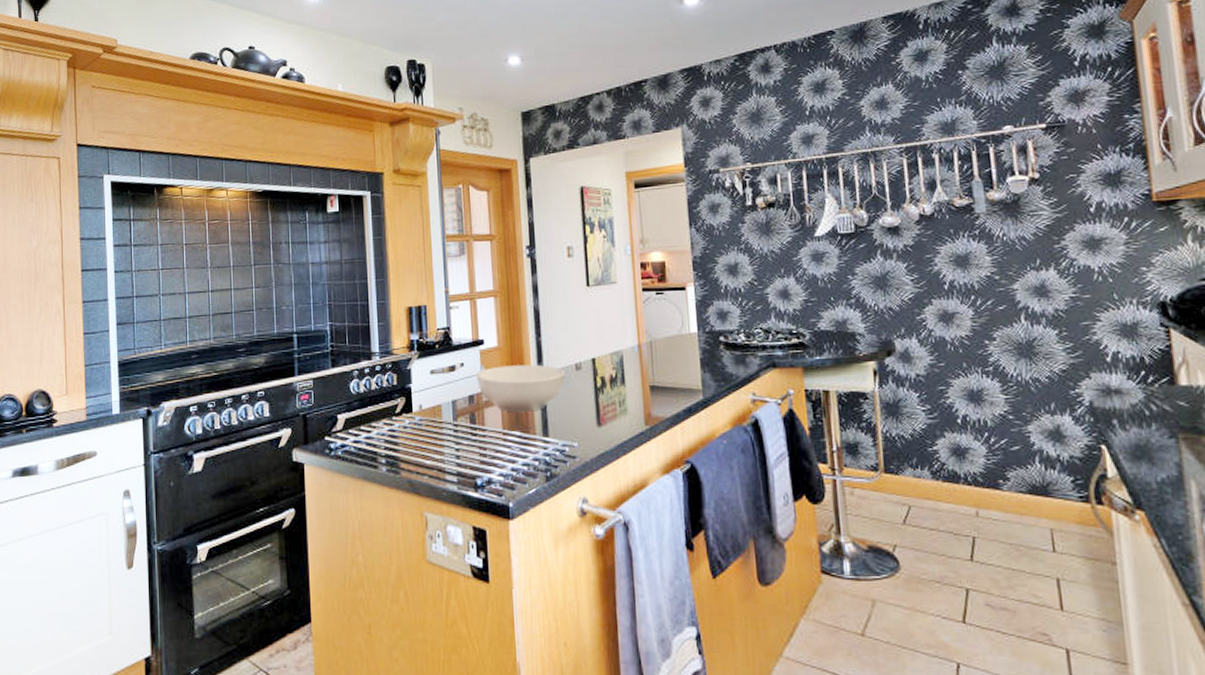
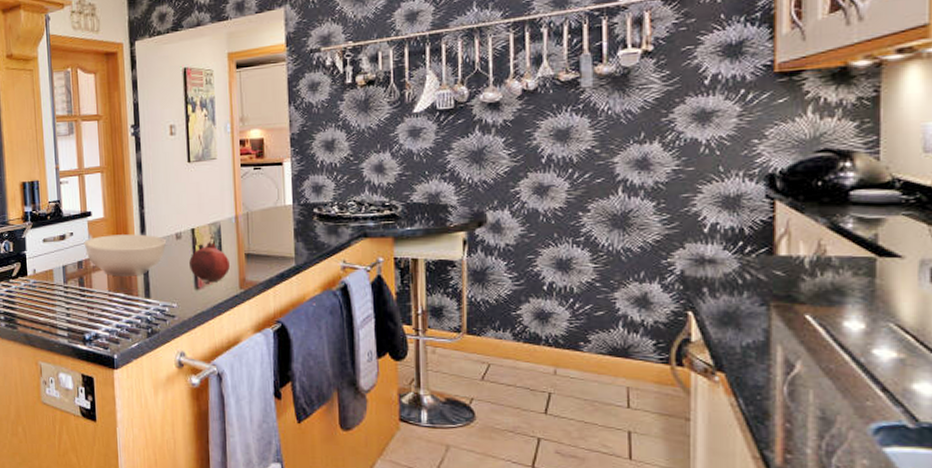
fruit: none [590,370,634,420] -> present [189,239,230,284]

